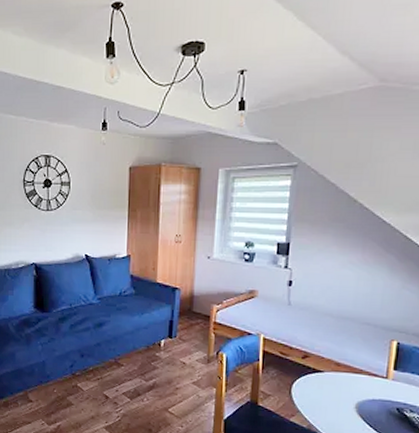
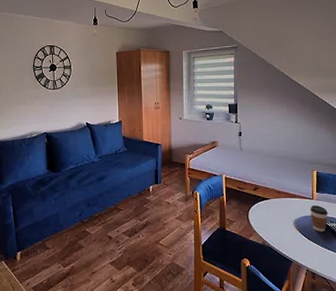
coffee cup: none [381,387,408,423] -> present [310,205,328,232]

